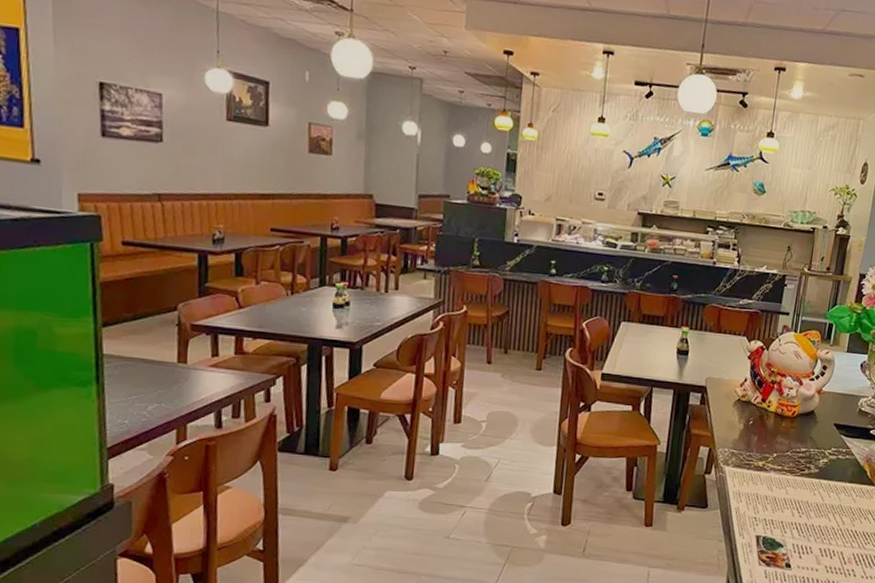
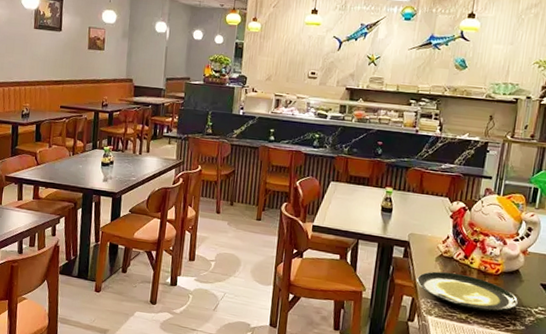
plate: none [713,417,814,457] -> present [416,271,519,312]

